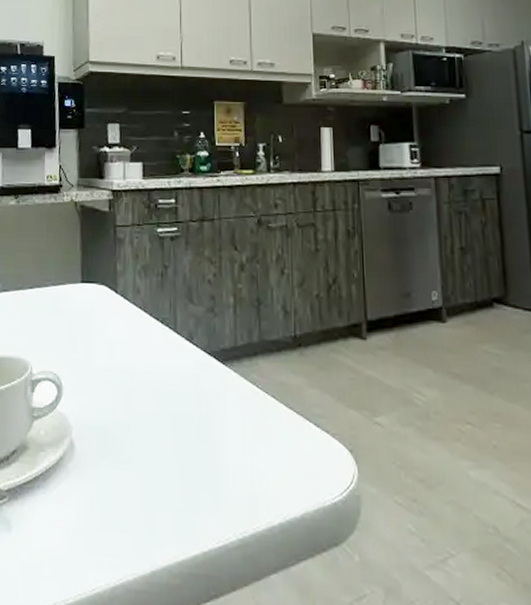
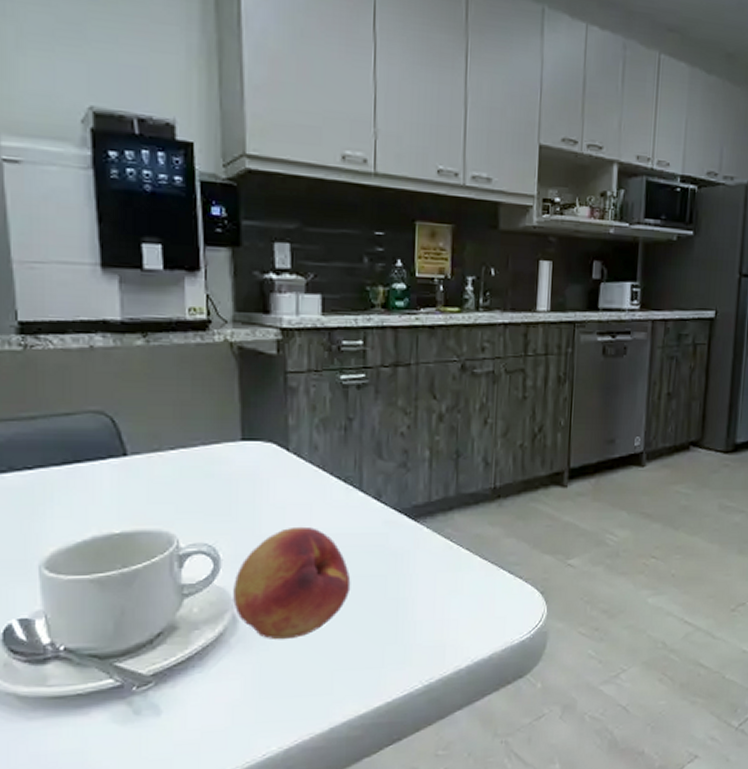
fruit: none [71,361,168,471] -> present [233,526,351,640]

